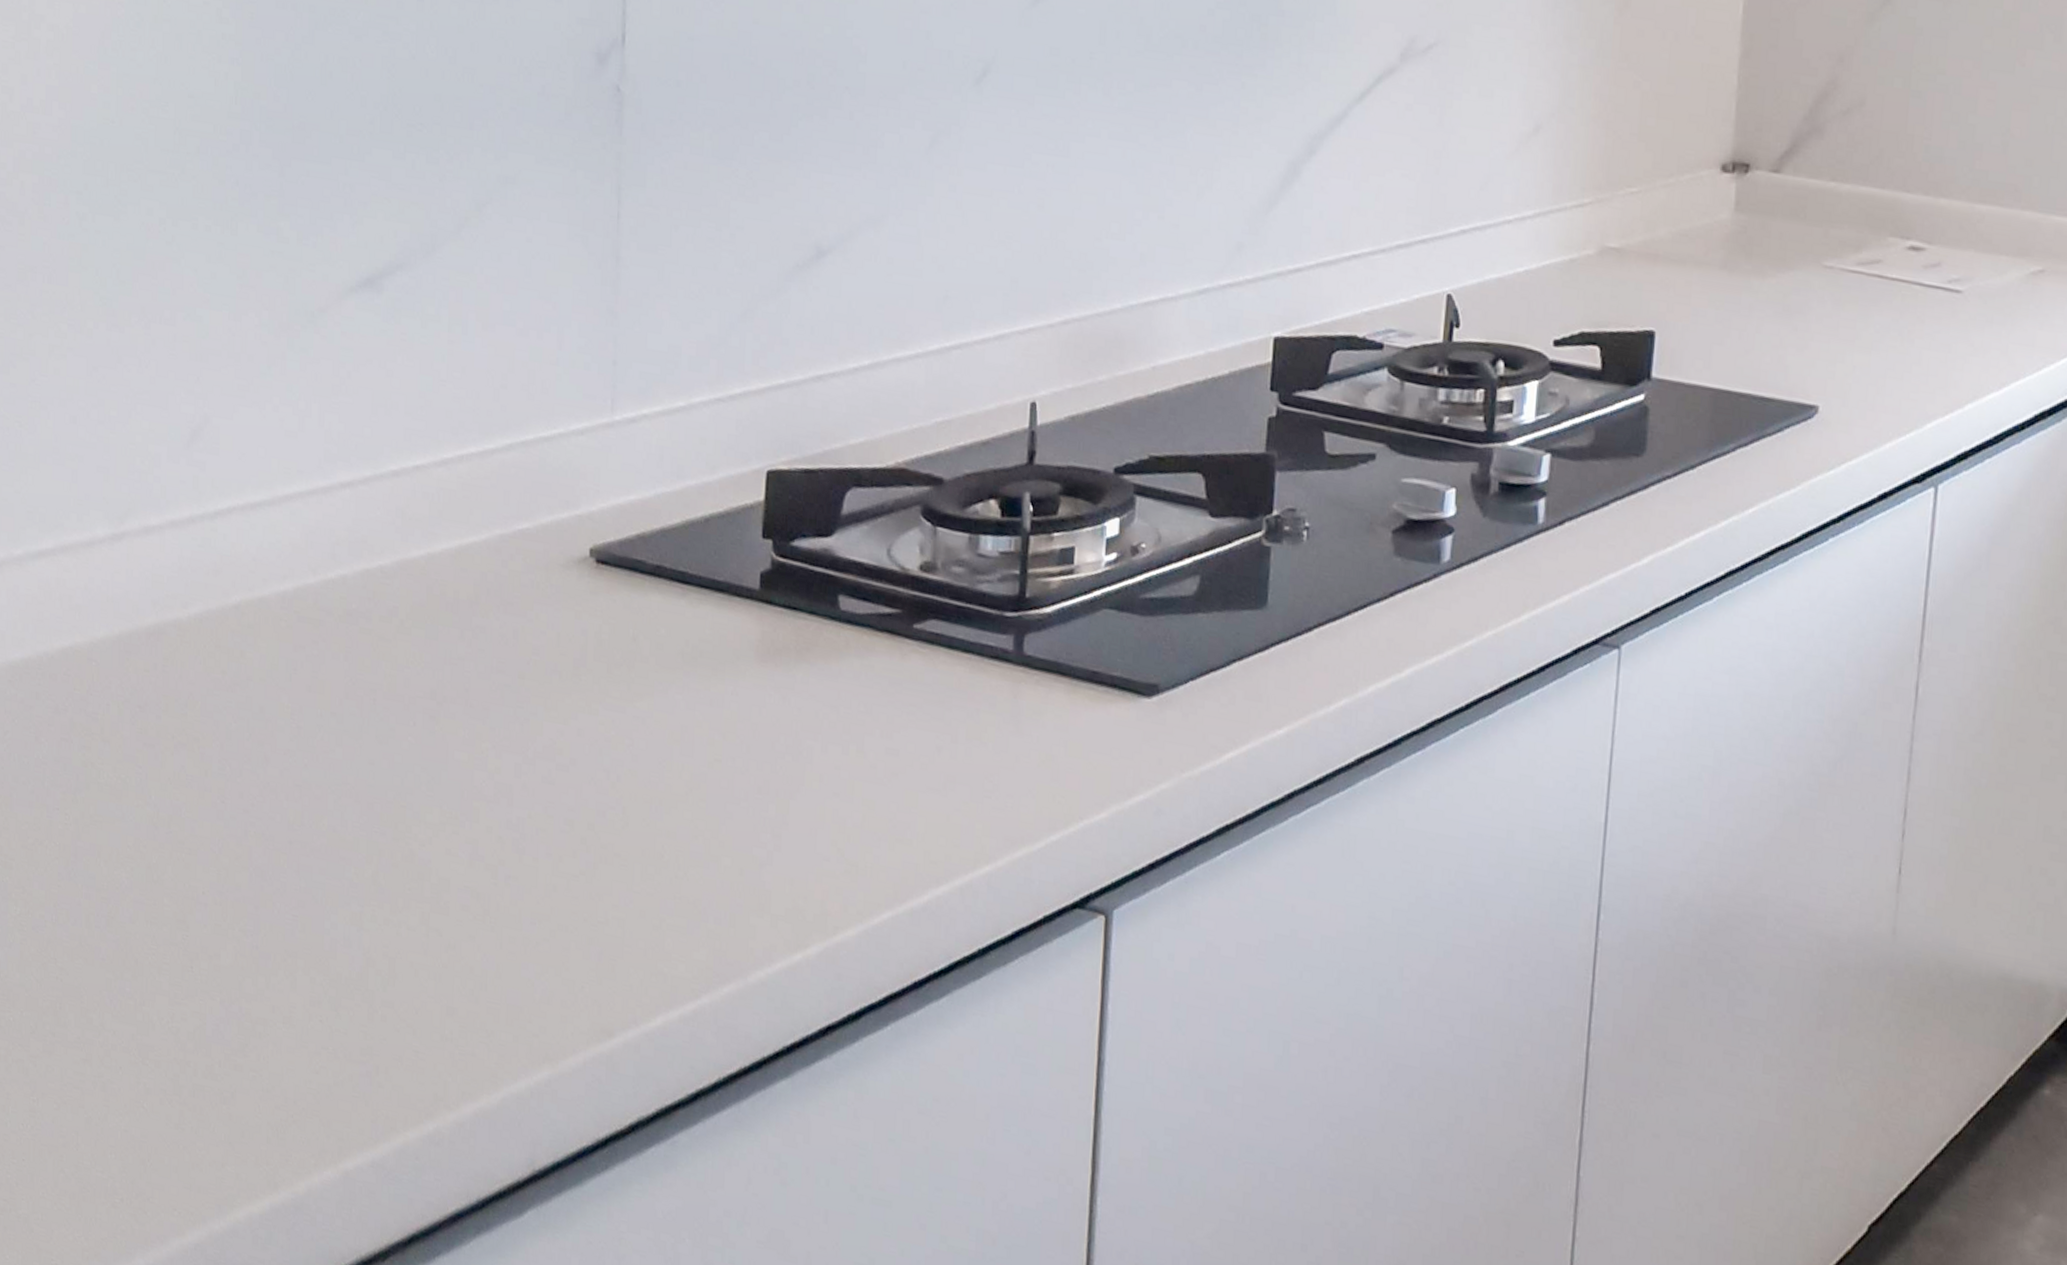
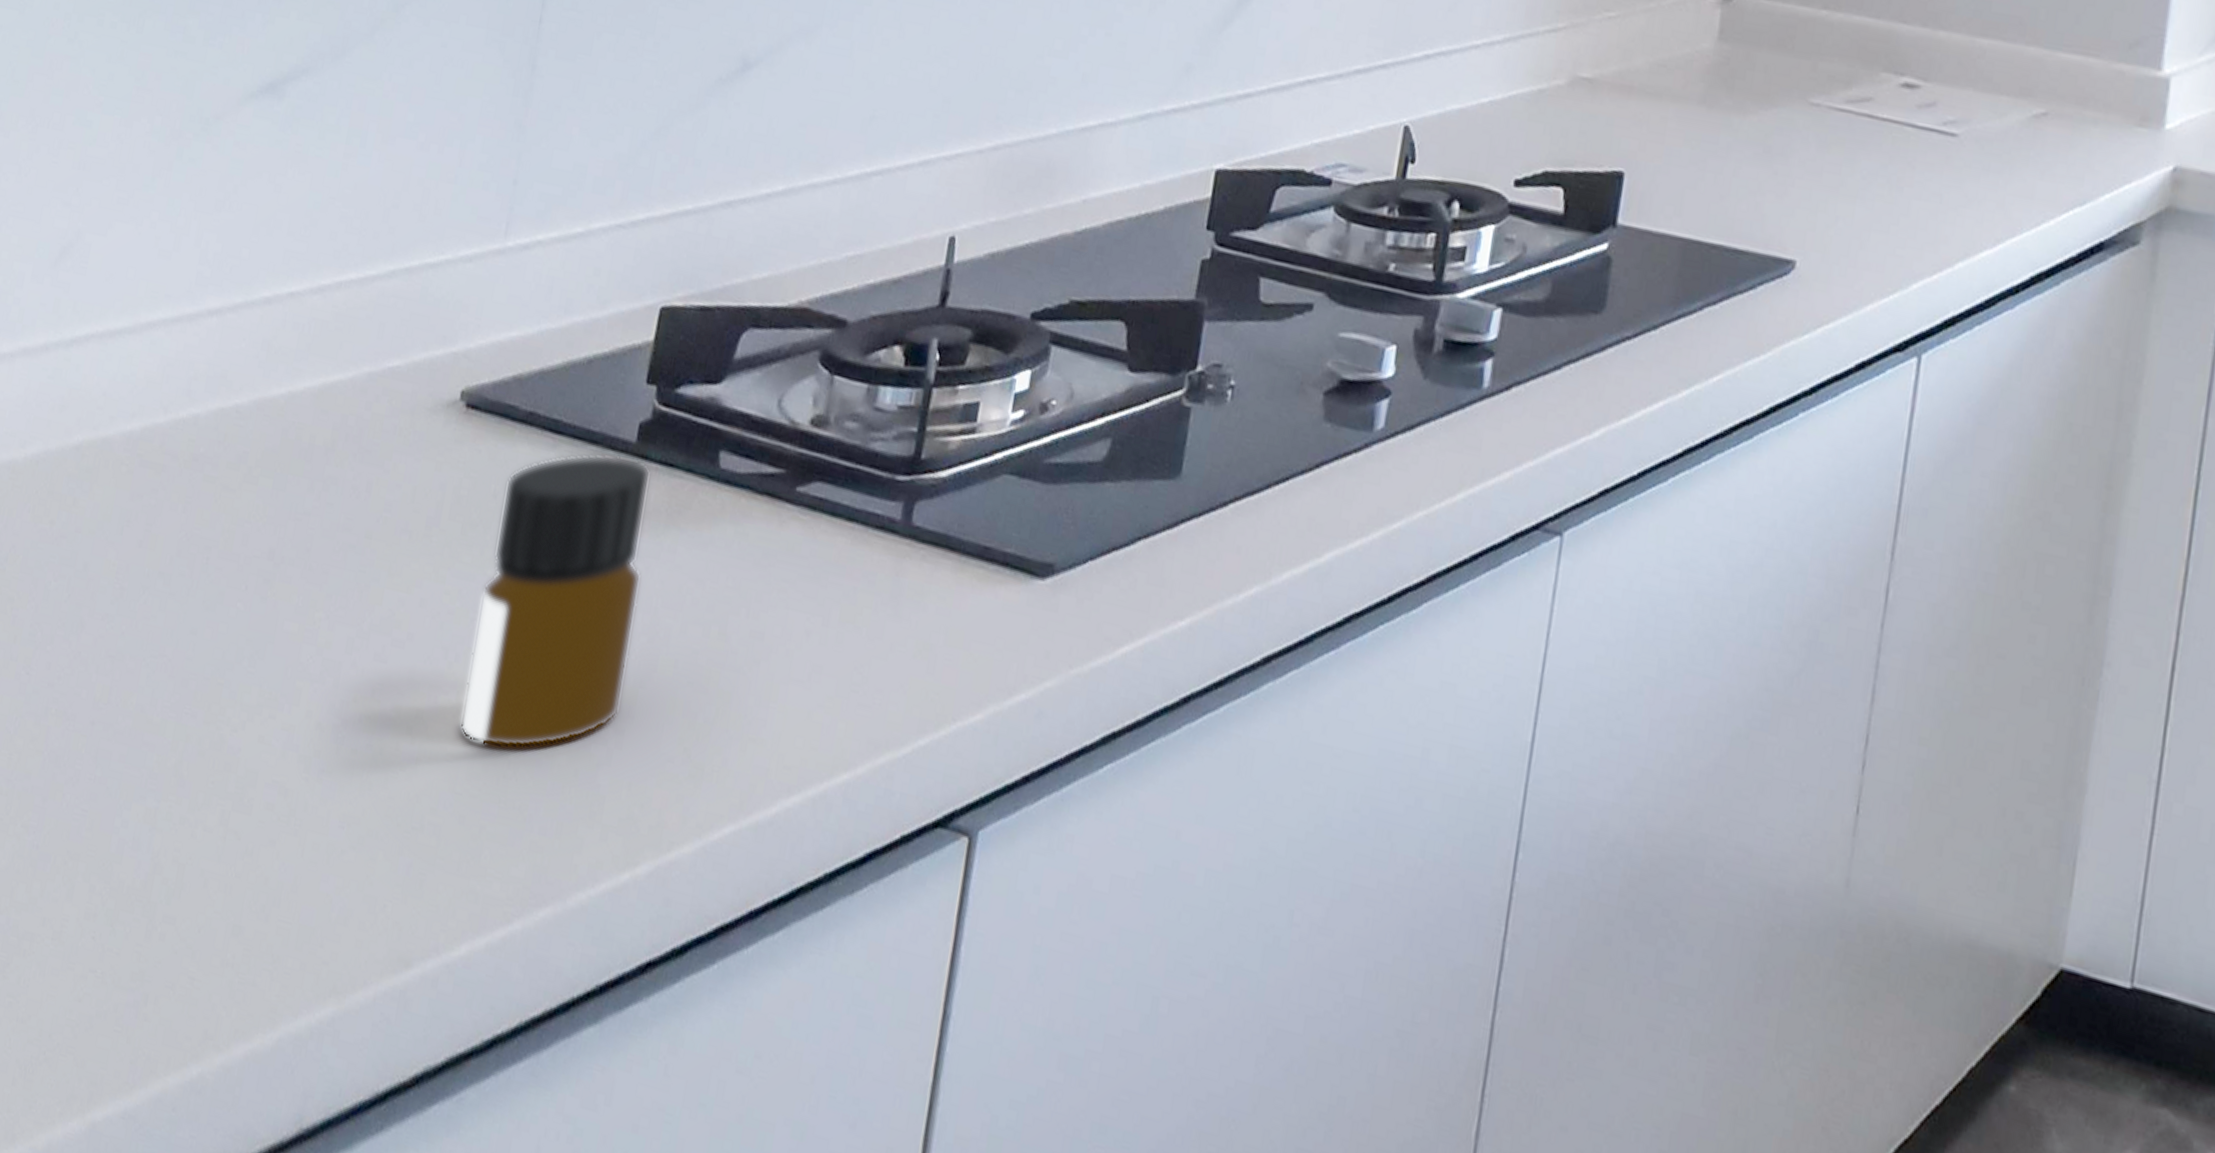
bottle: none [630,600,780,854] -> present [460,453,651,749]

